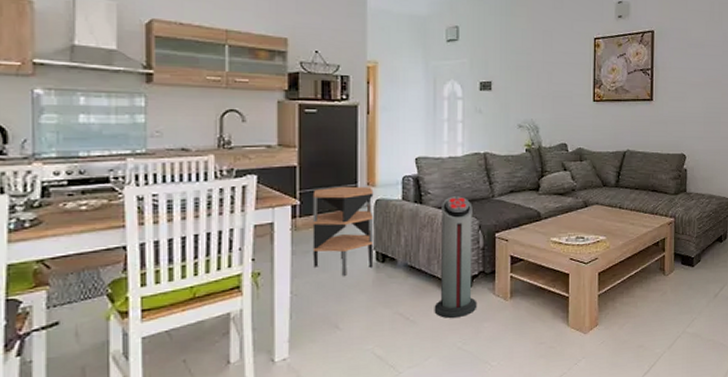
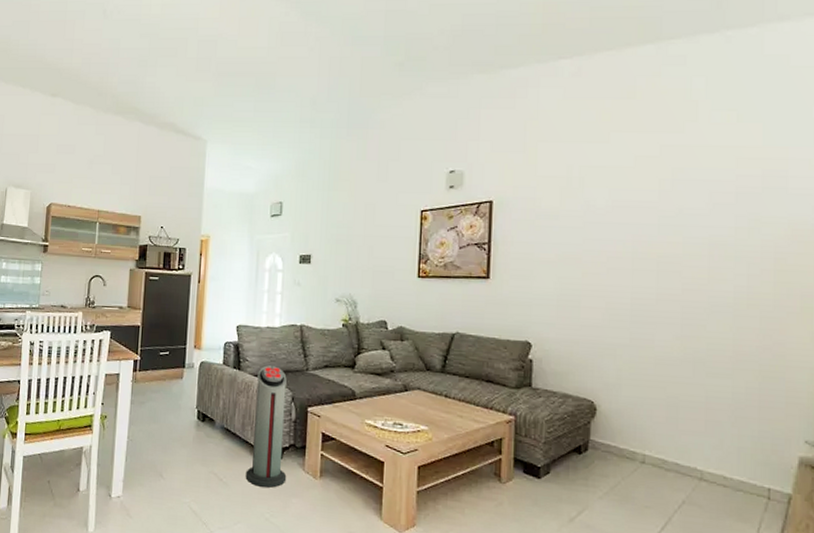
side table: present [312,186,374,276] -> none [146,346,199,429]

